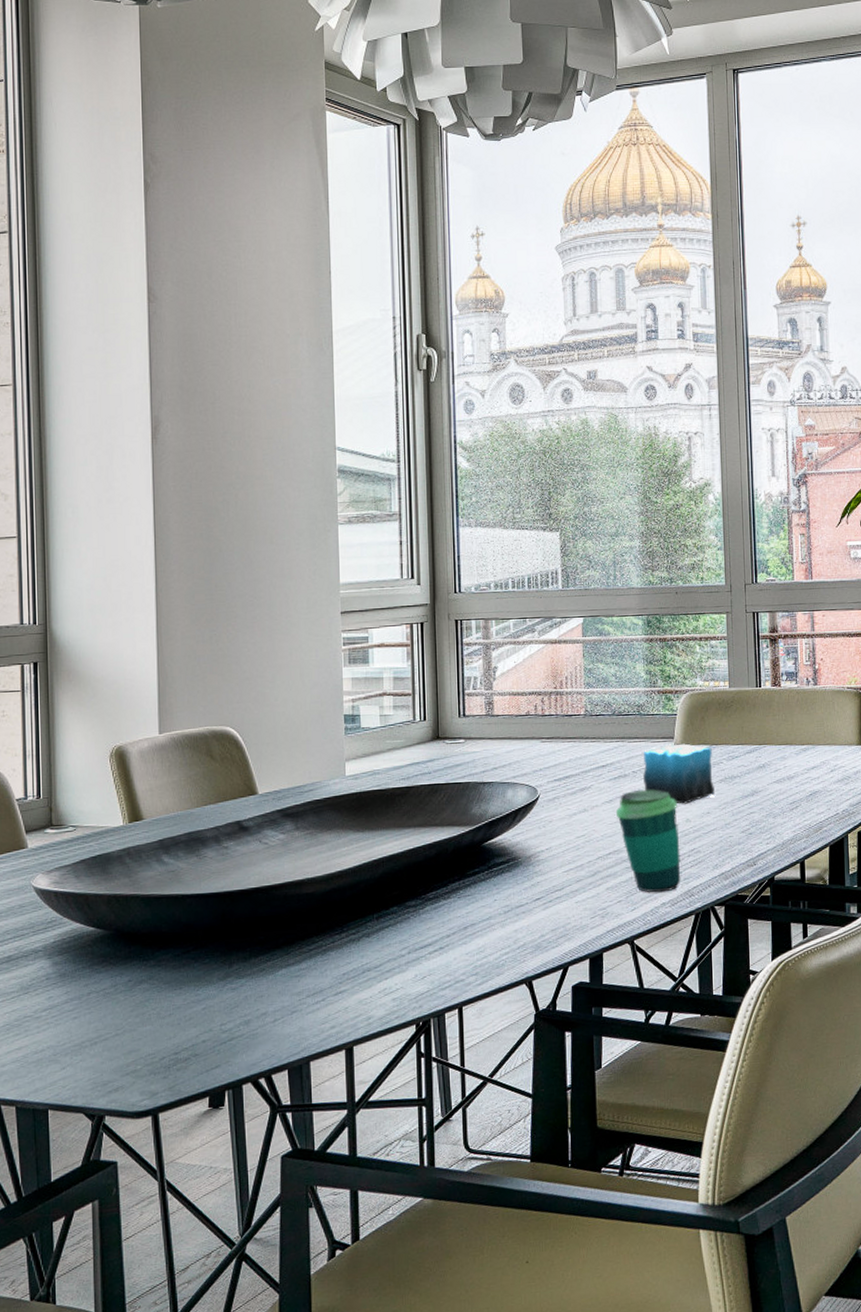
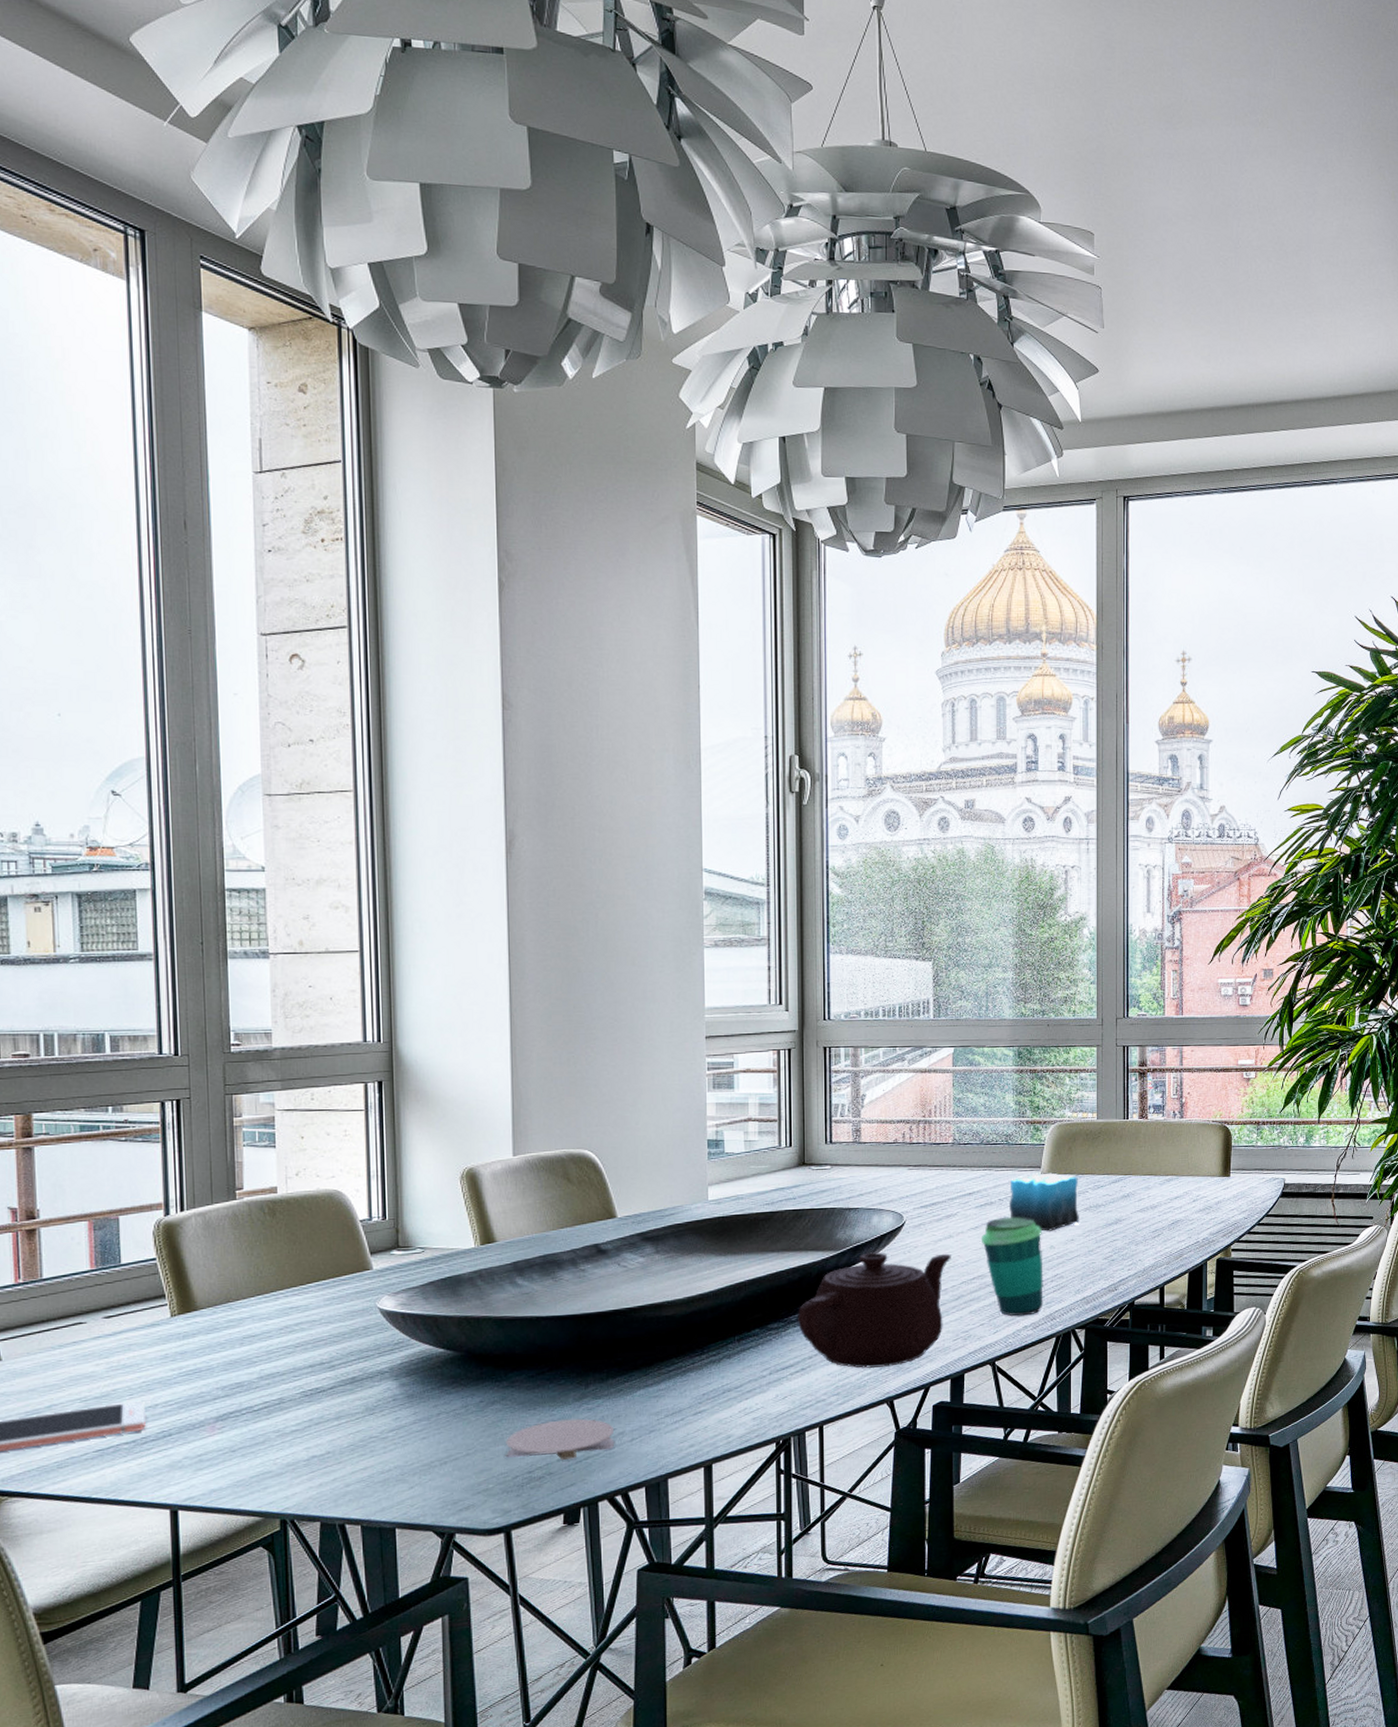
coaster: none [153,998,258,1041] -> present [506,1418,615,1460]
teapot: none [434,827,586,948] -> present [797,1252,951,1369]

